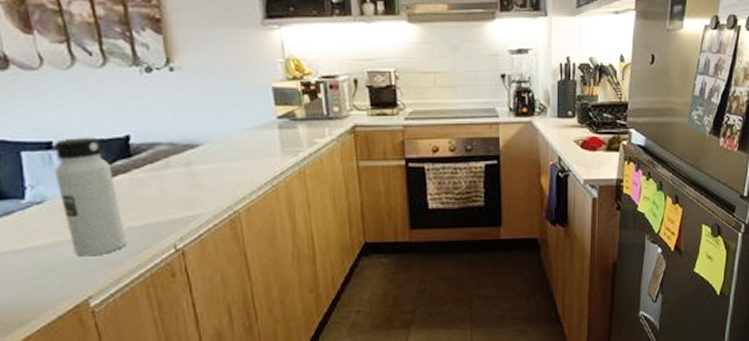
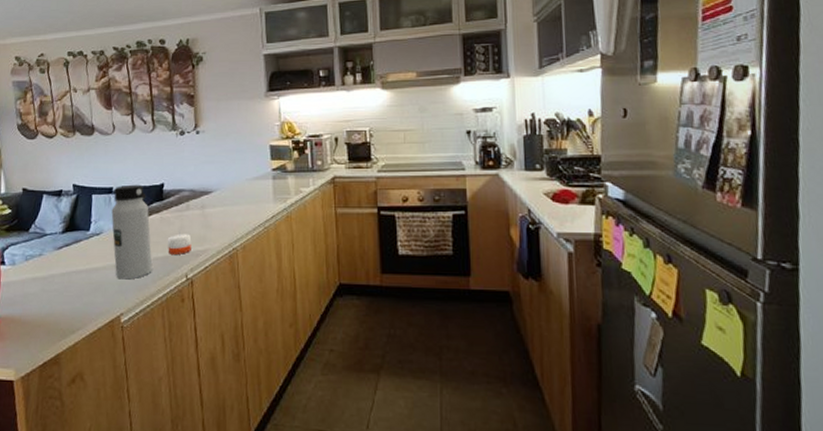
candle: none [143,195,178,222] -> present [167,232,192,254]

